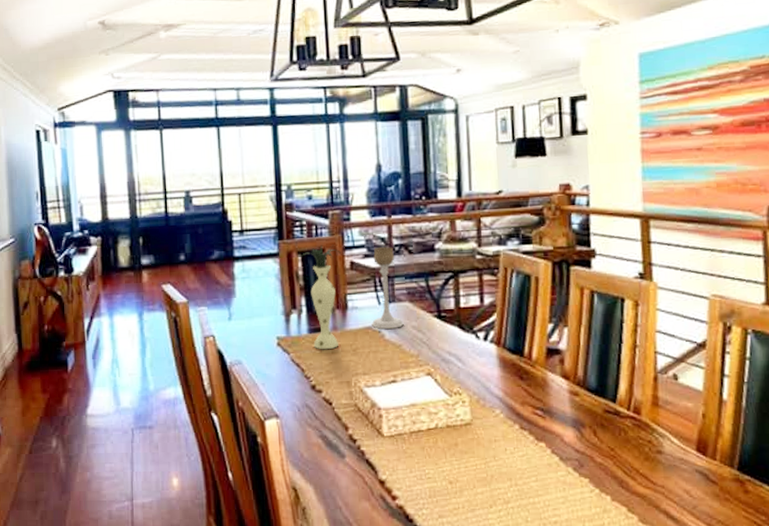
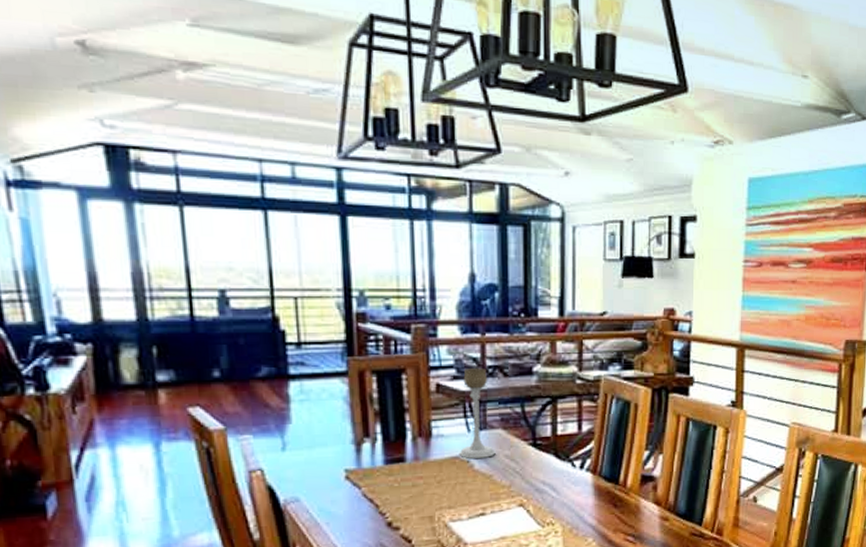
vase: present [302,244,341,350] -> none [377,363,425,483]

